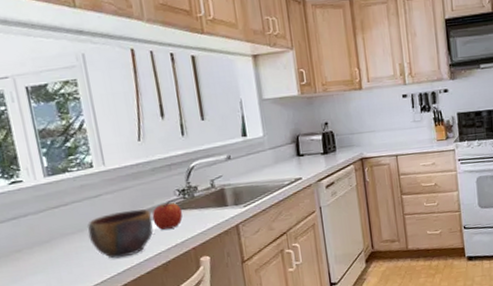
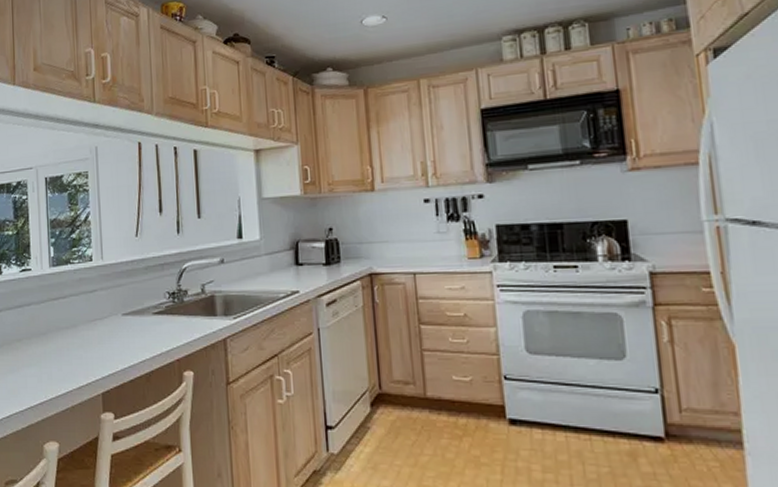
bowl: present [86,209,154,259] -> none [80,309,141,361]
apple: present [152,201,183,230] -> none [141,303,170,335]

